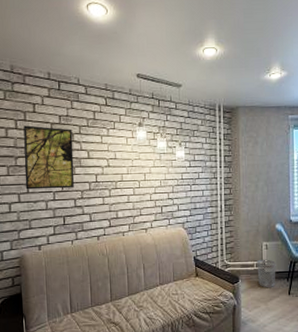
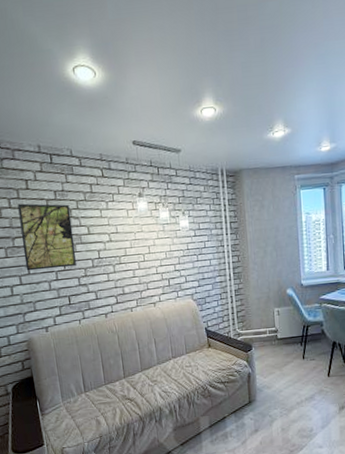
wastebasket: present [257,259,276,288] -> none [269,325,290,354]

